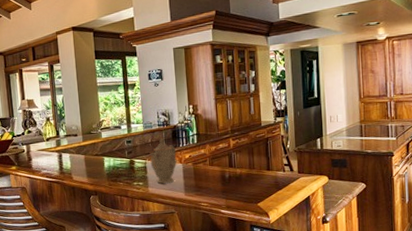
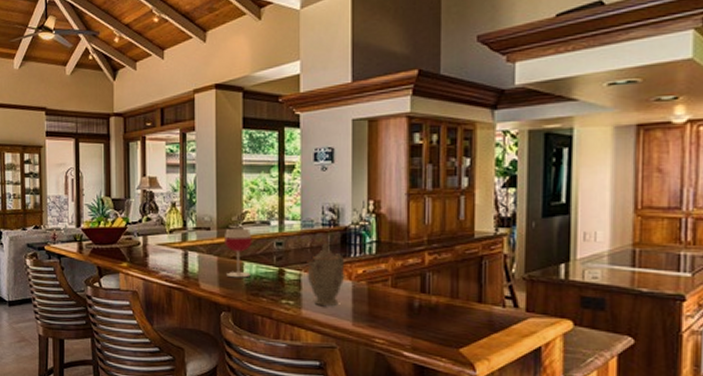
wineglass: none [88,132,110,170] -> present [225,228,252,278]

